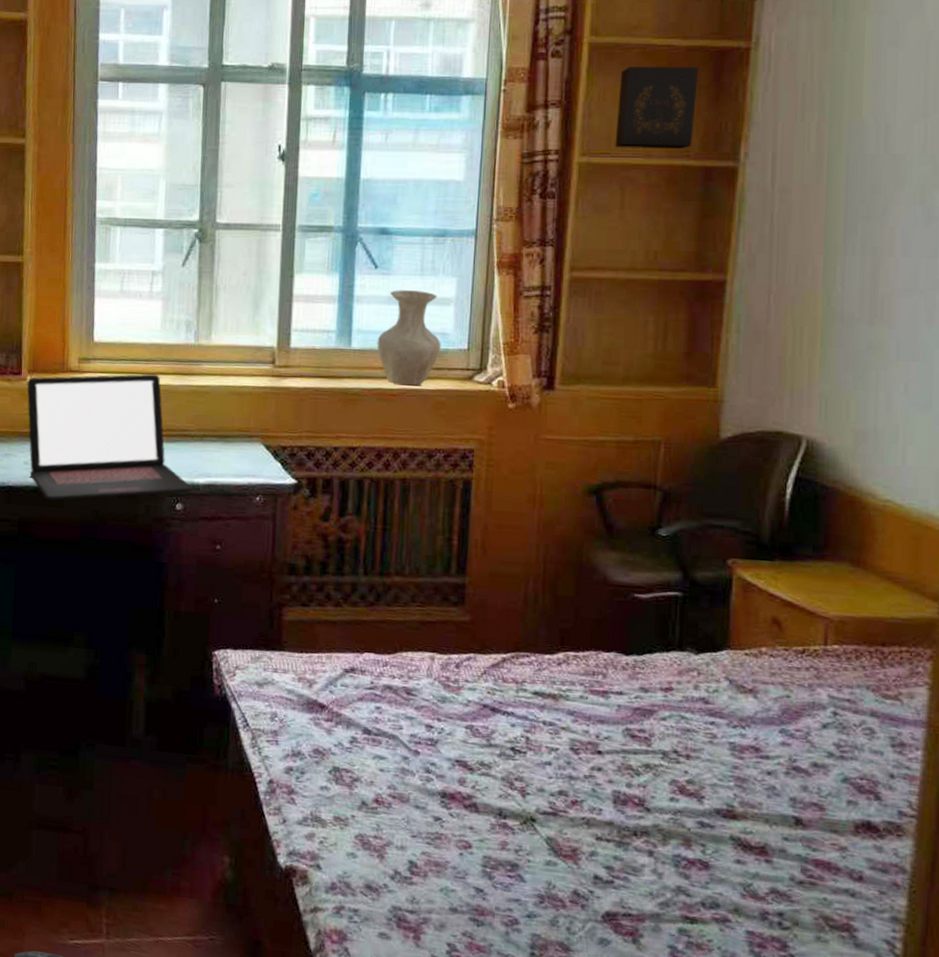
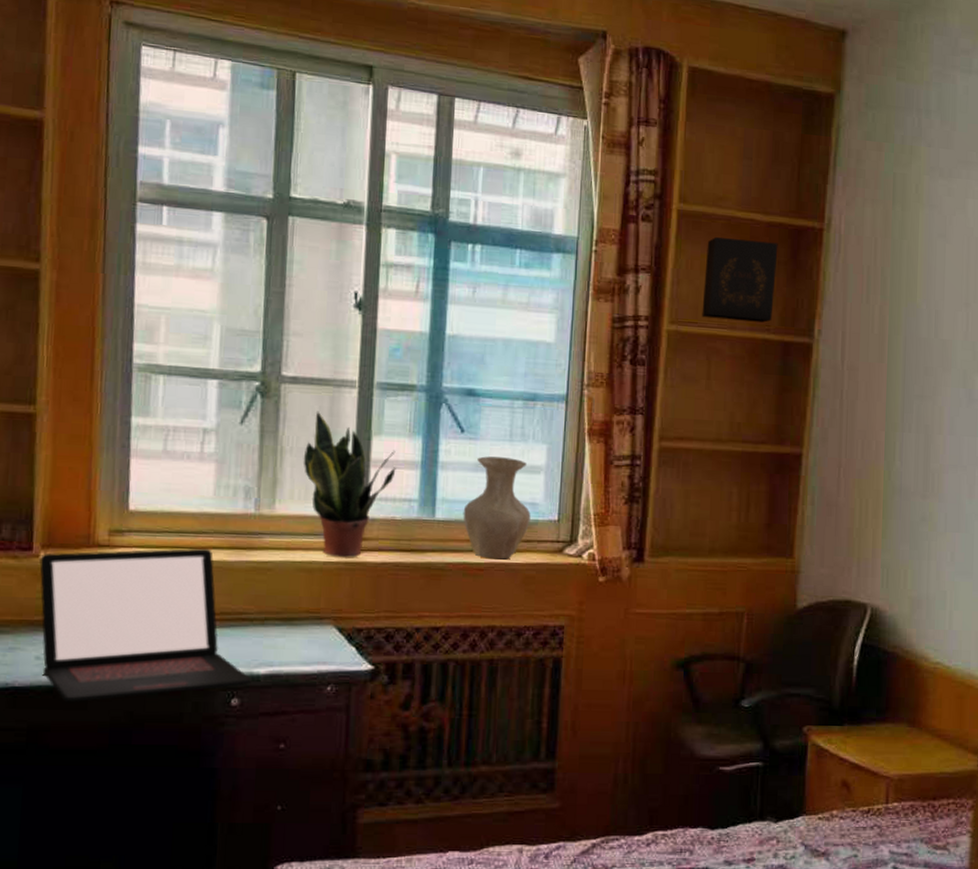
potted plant: none [234,253,316,384] -> present [303,411,396,558]

